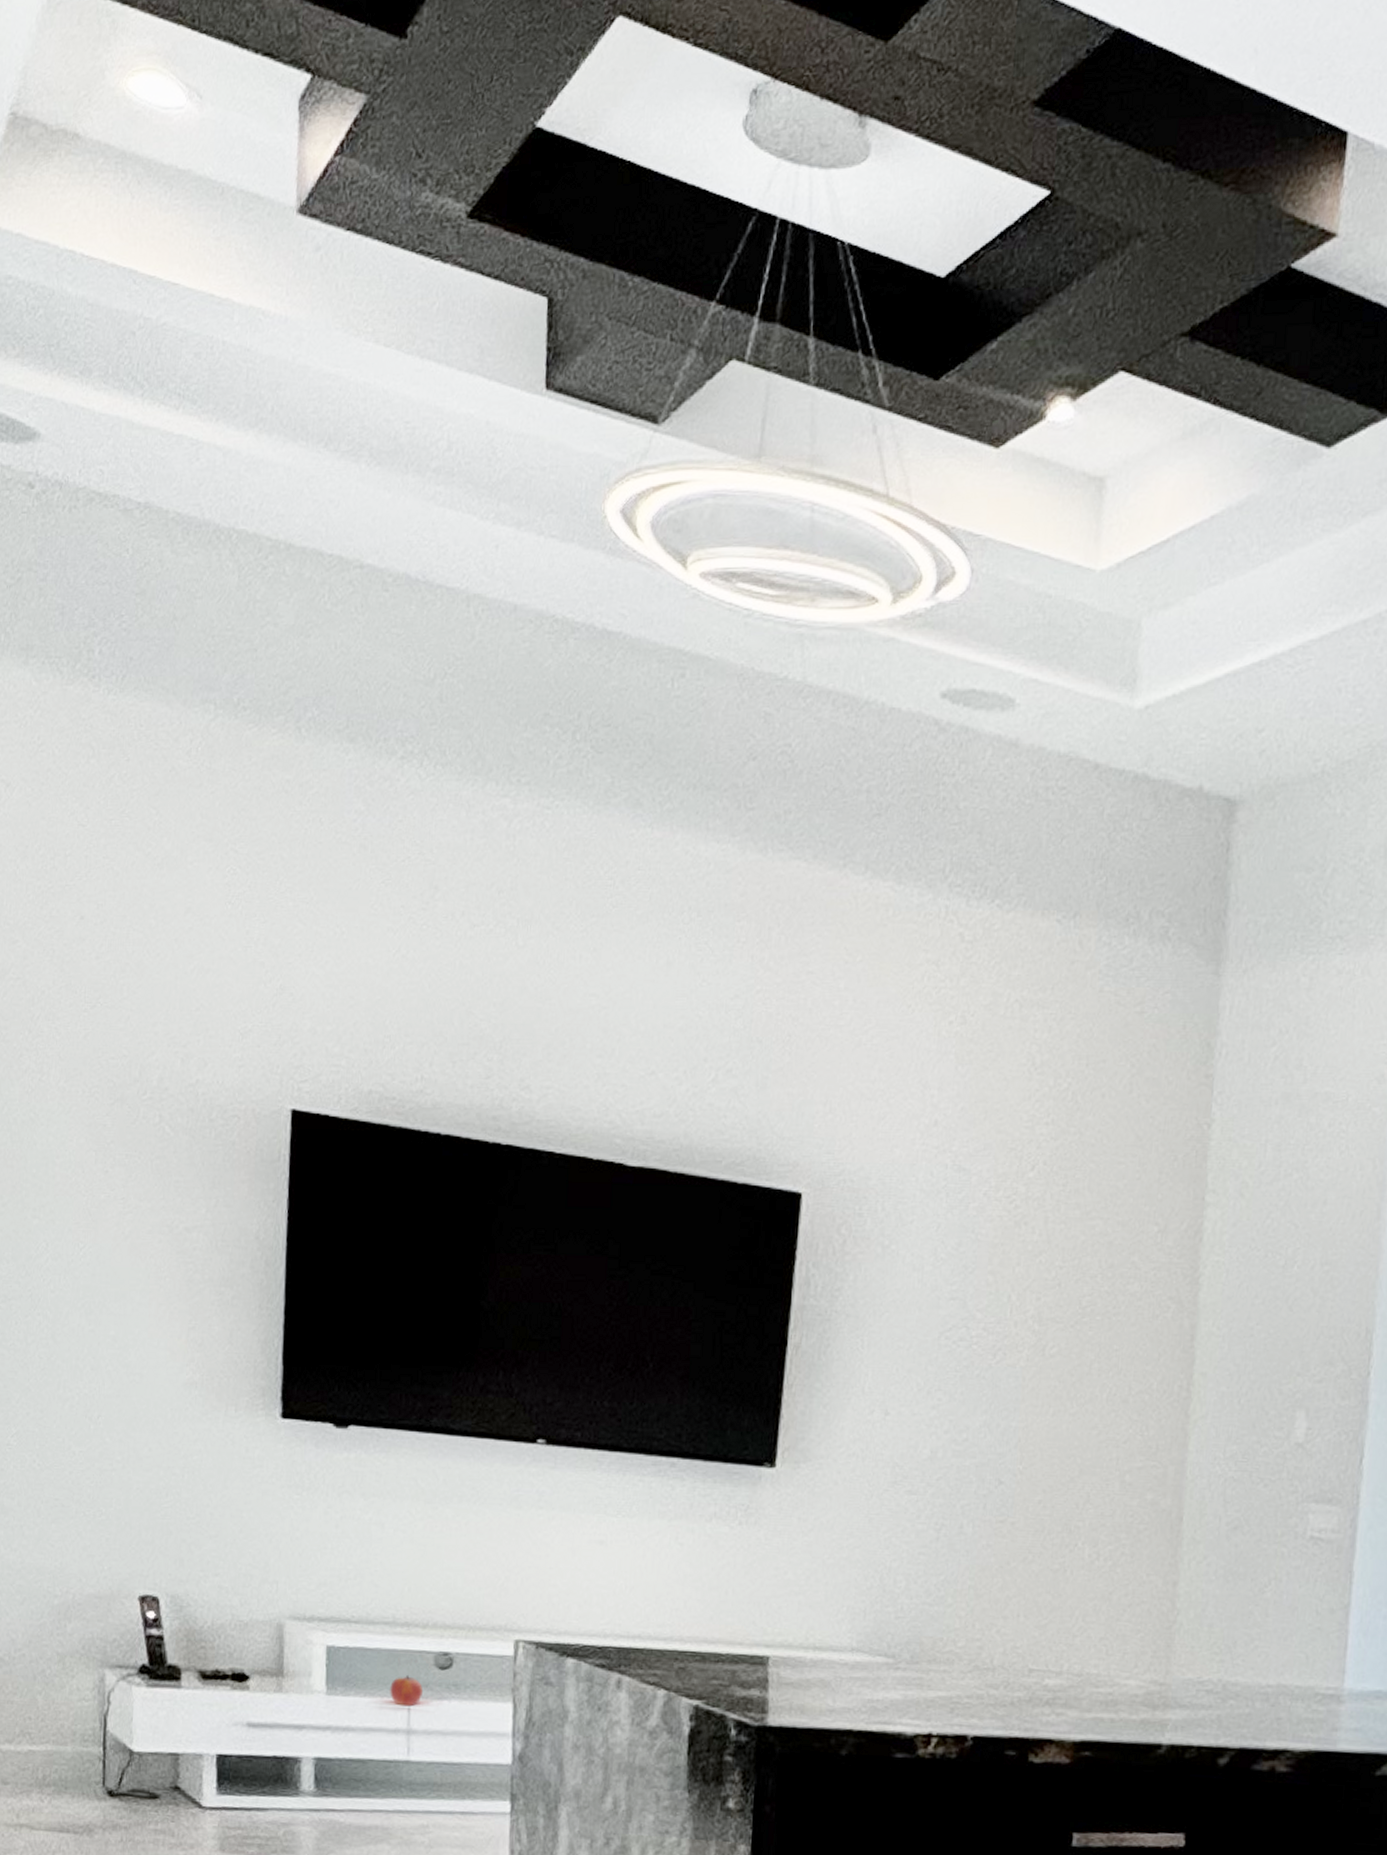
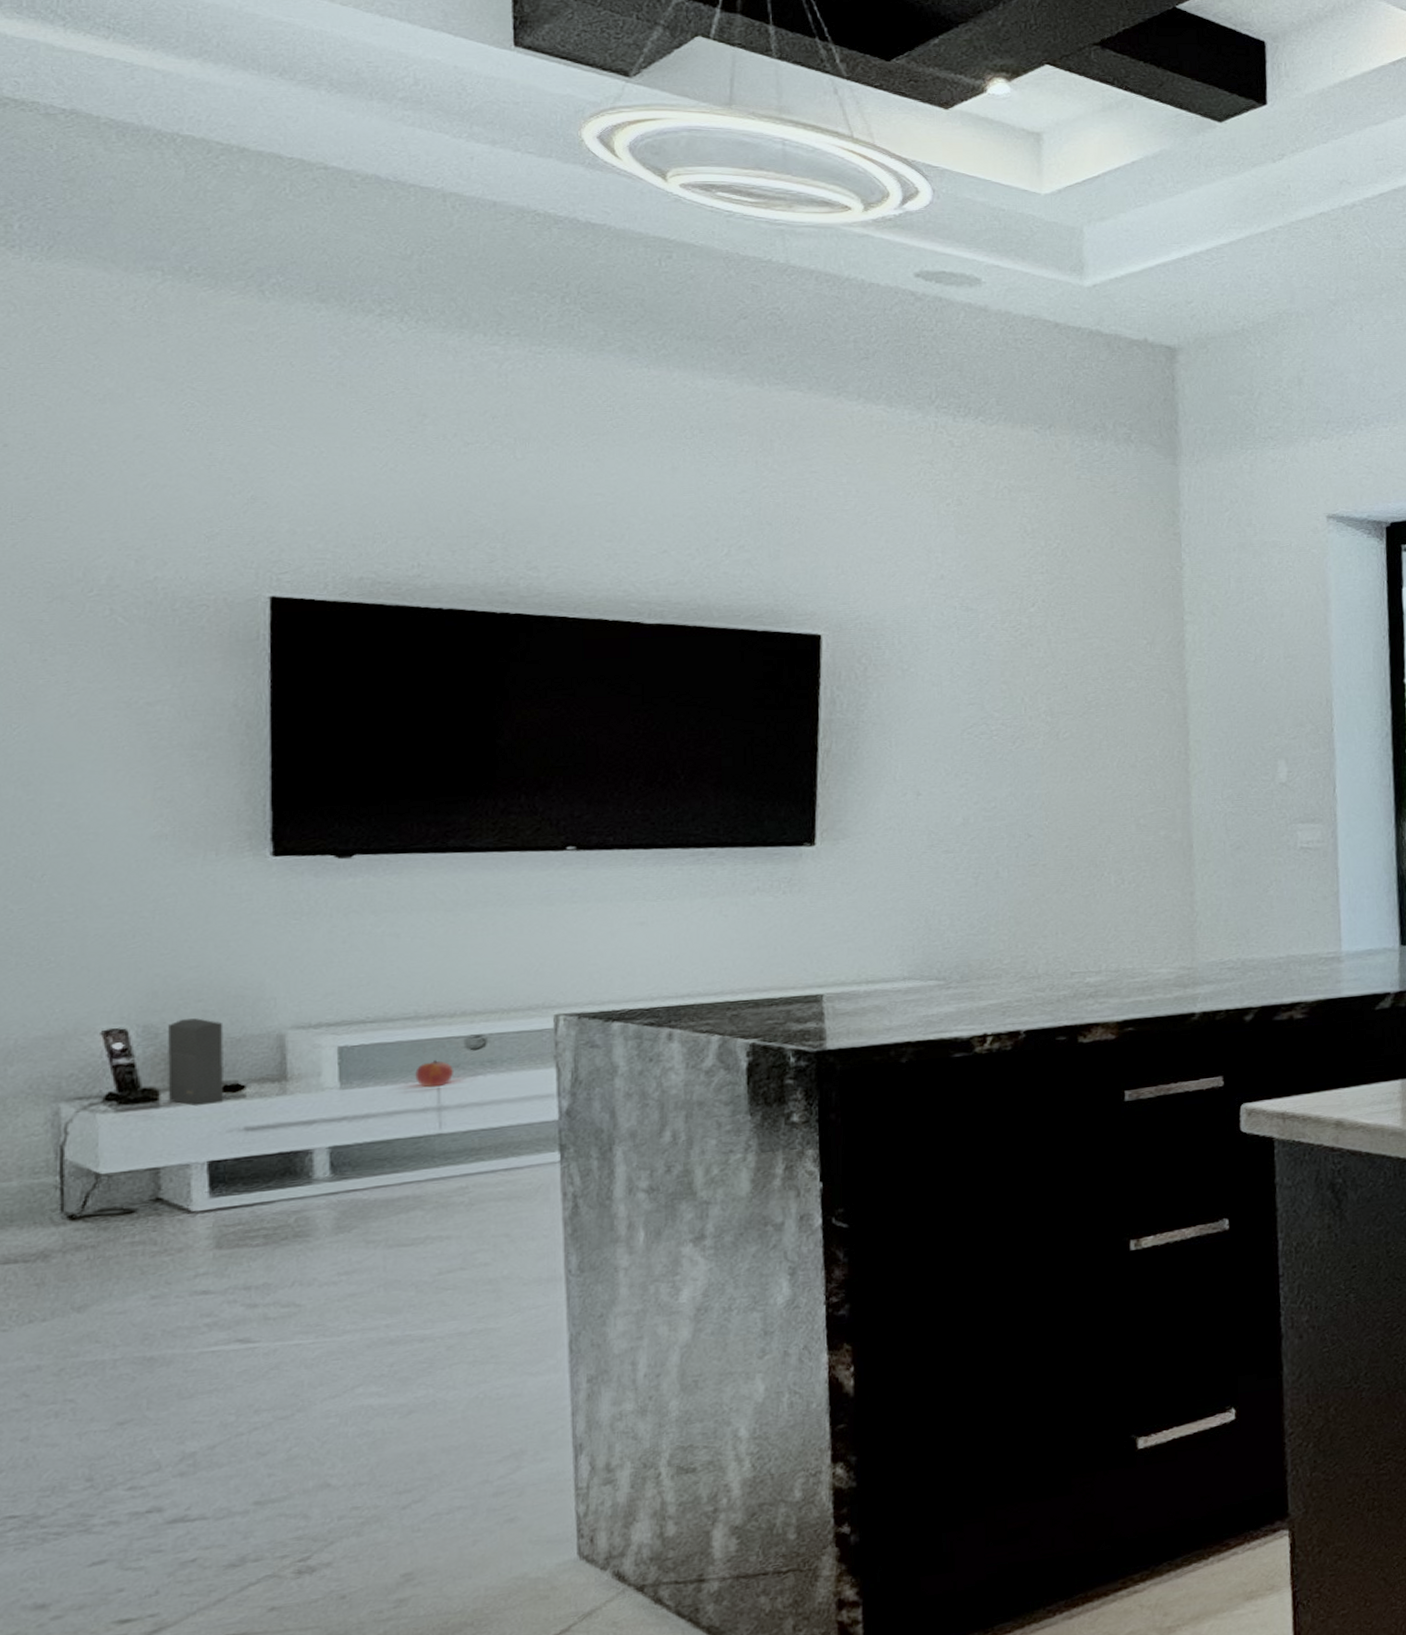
speaker: none [188,1594,235,1693] -> present [168,1018,223,1106]

